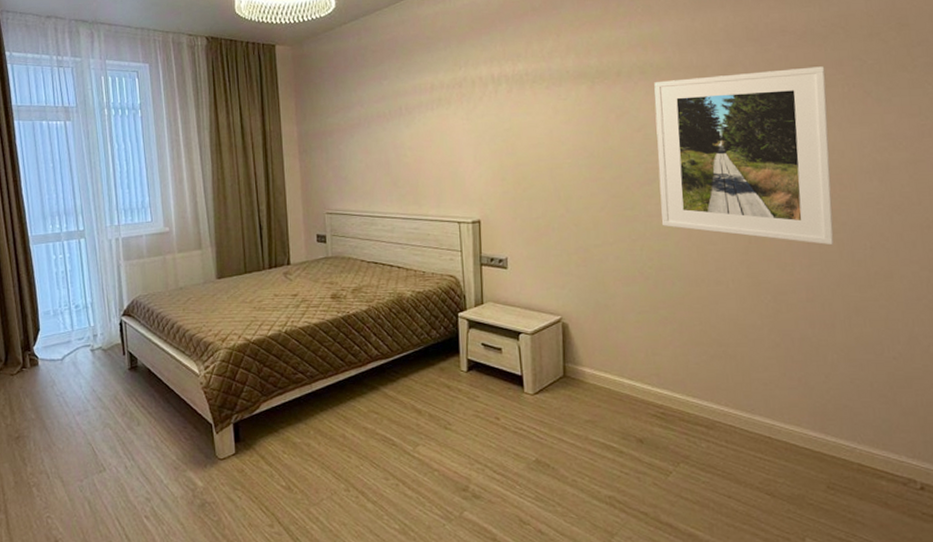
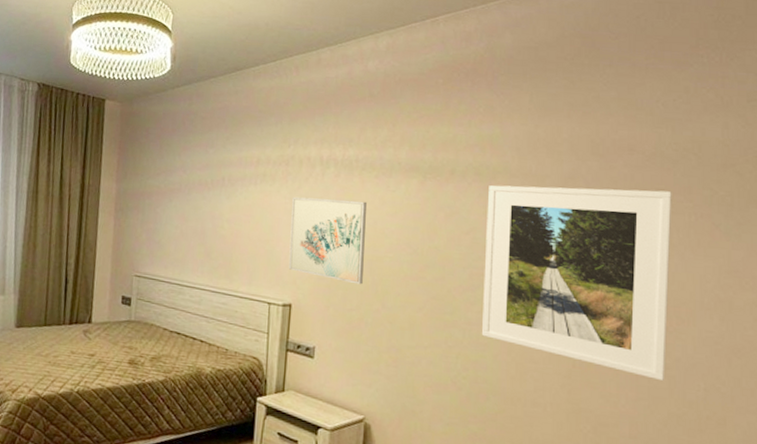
wall art: none [469,113,545,193] -> present [288,196,366,285]

